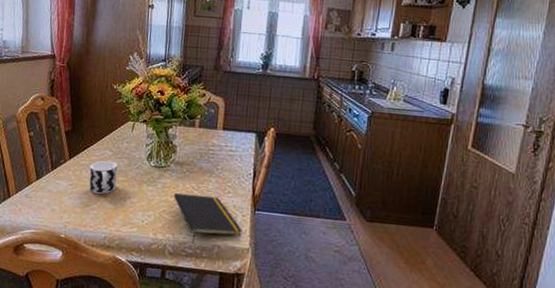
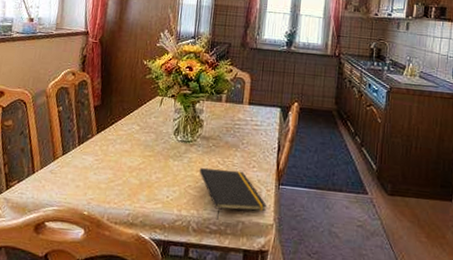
cup: present [89,160,118,195] -> none [115,135,144,170]

